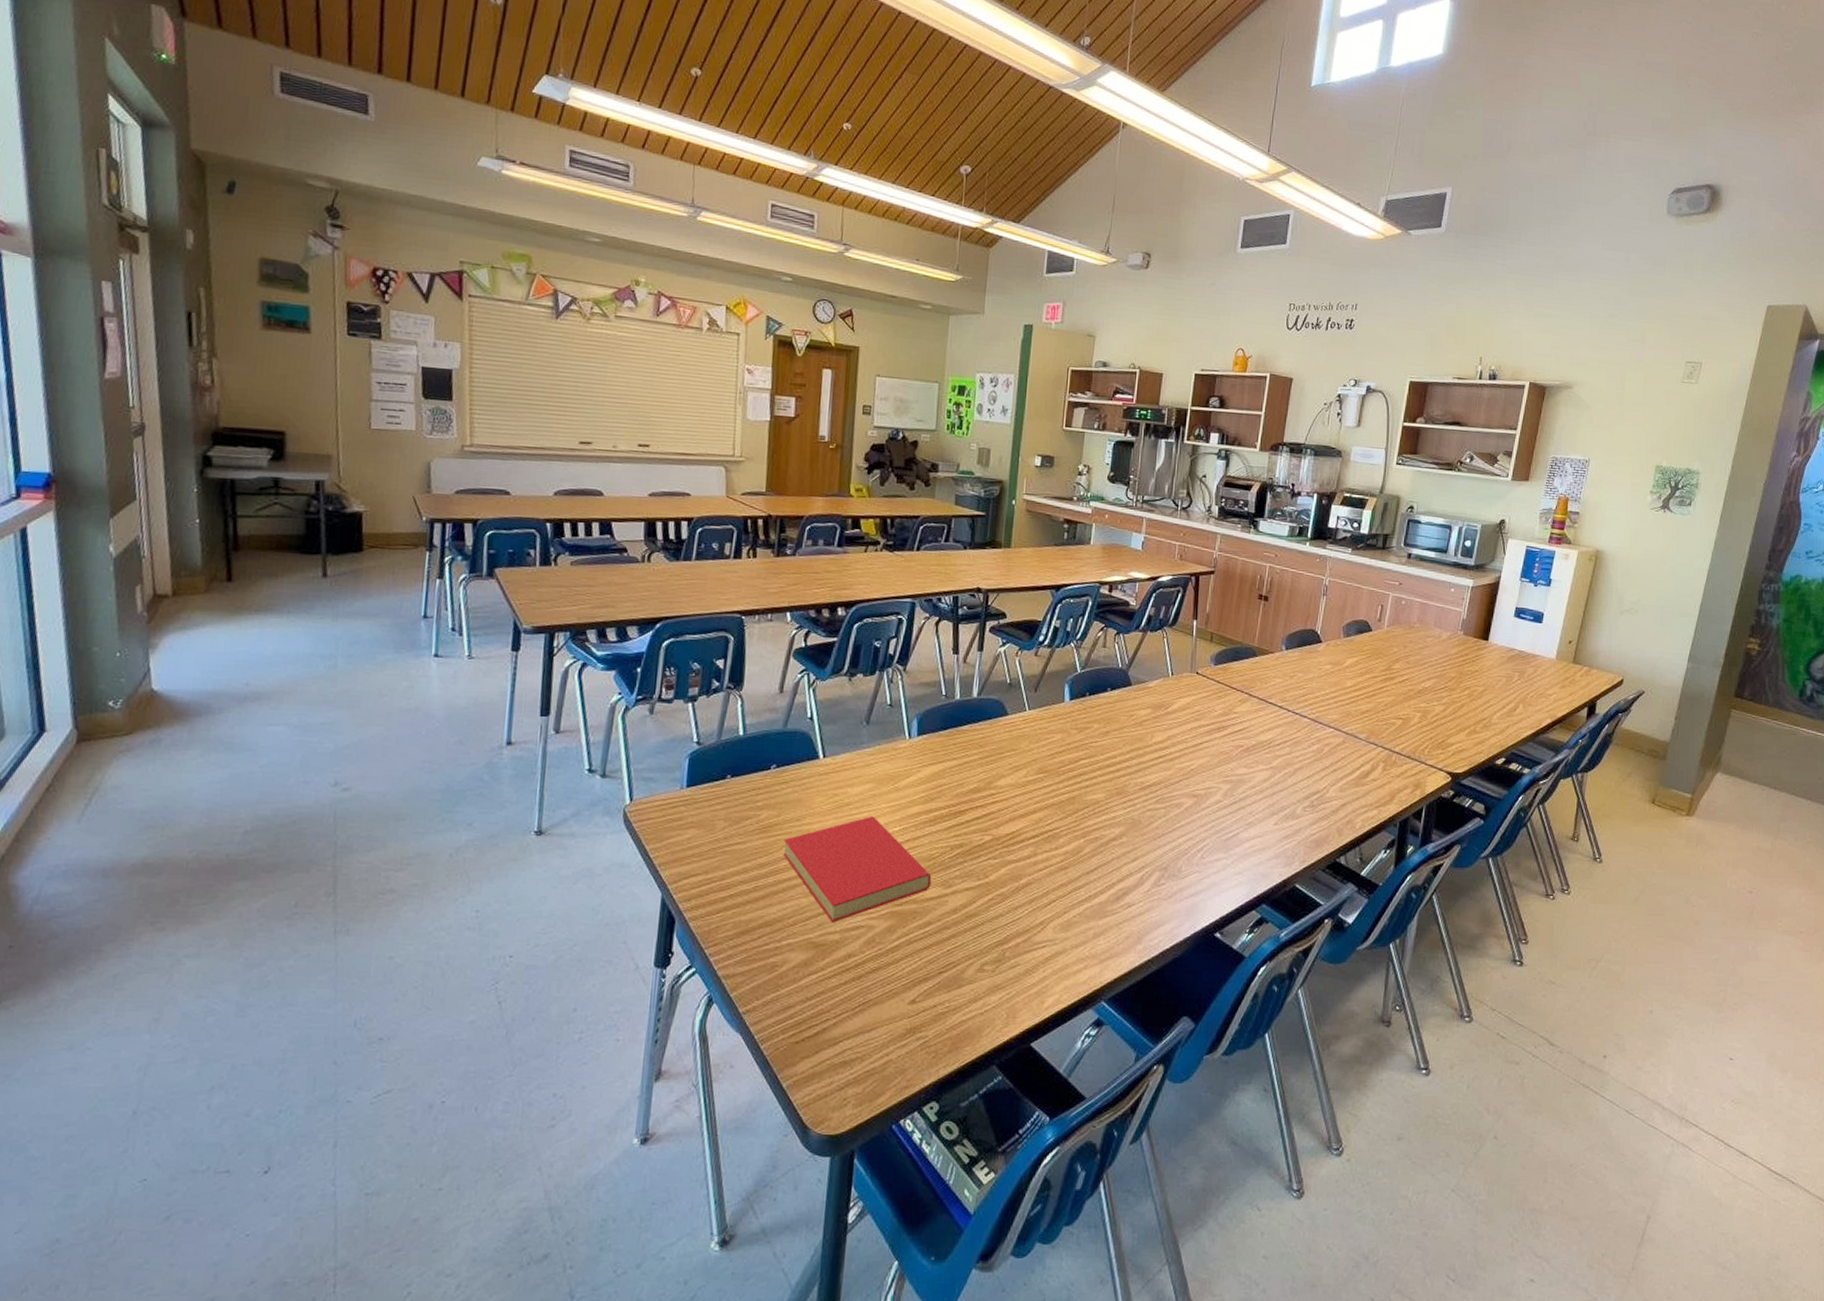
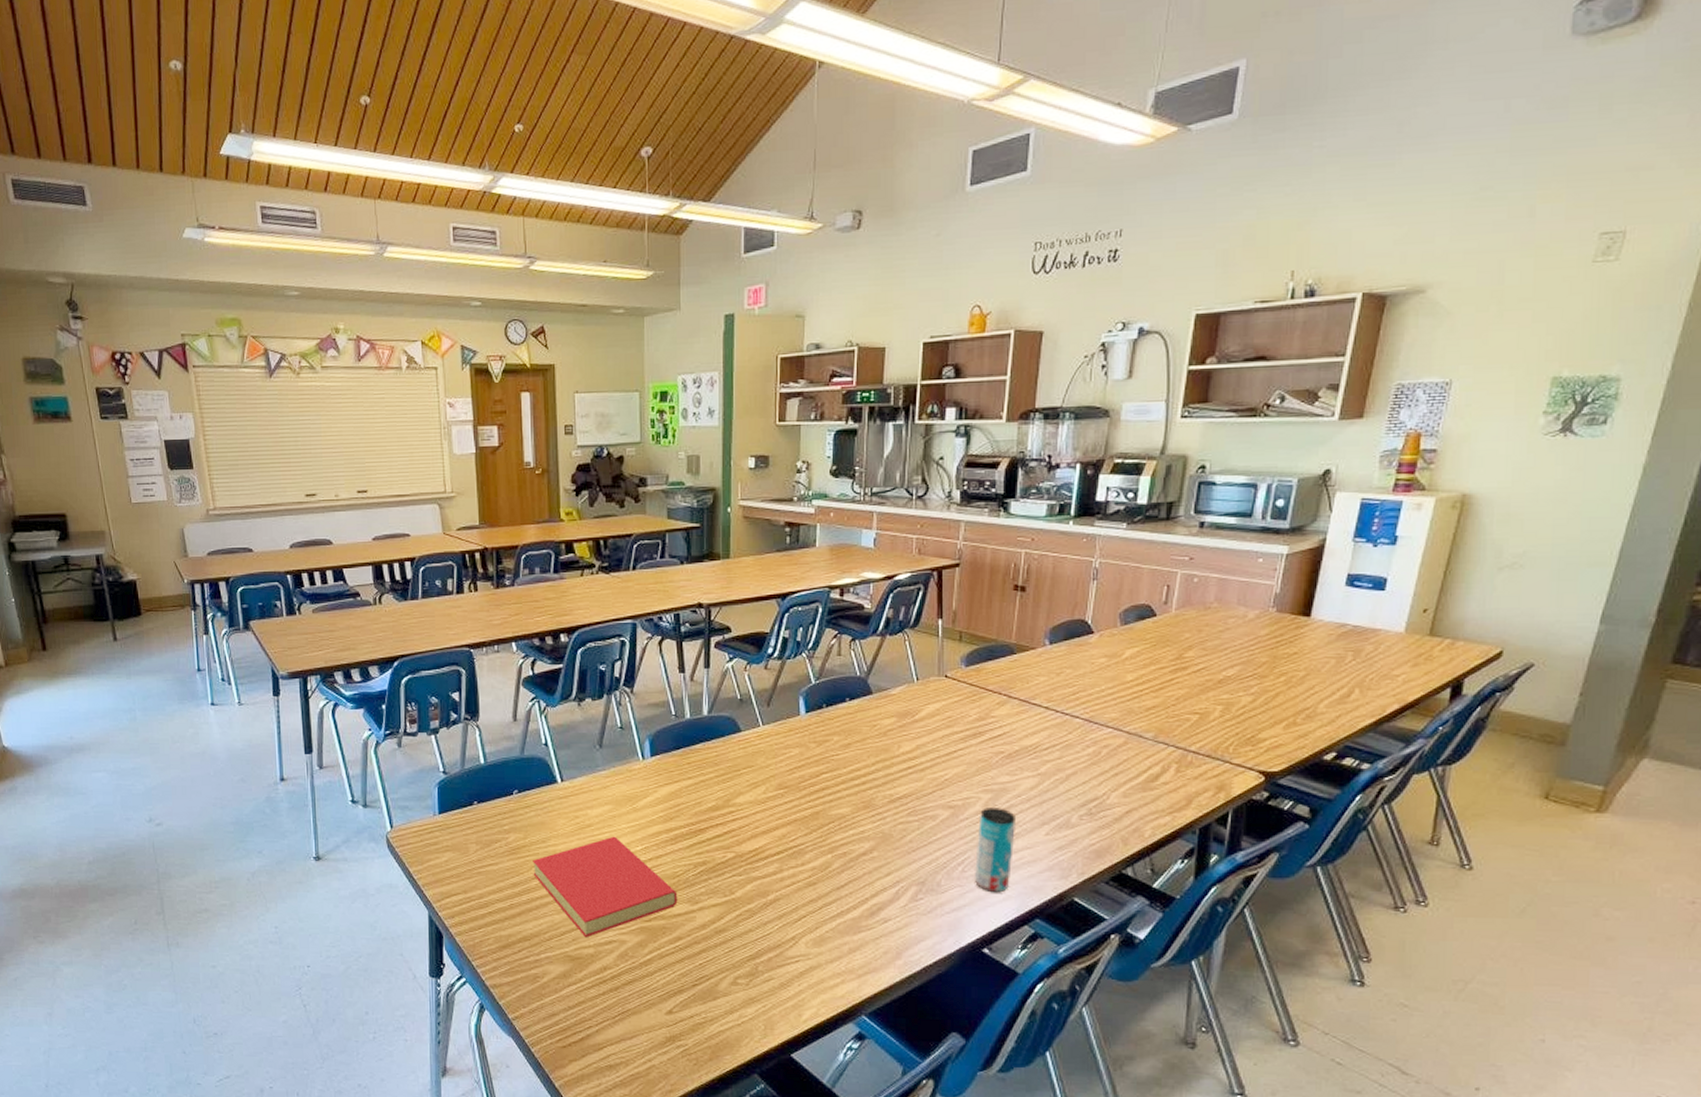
beverage can: none [1211,797,1251,879] -> present [974,807,1017,893]

